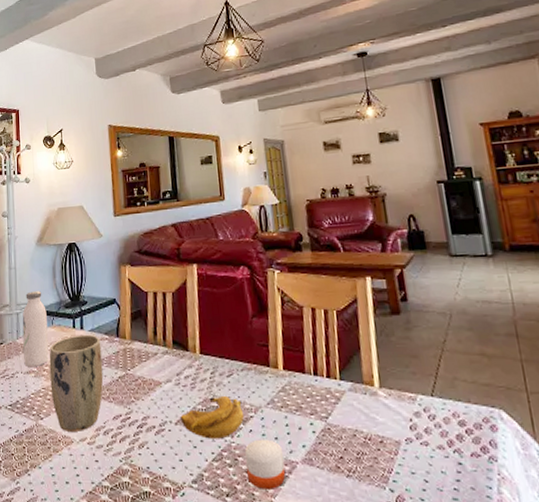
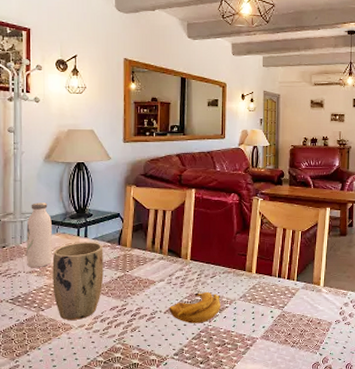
candle: present [245,439,286,489] -> none [219,323,248,357]

